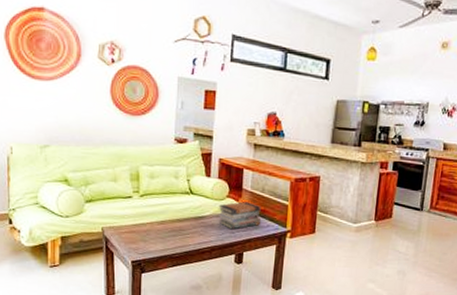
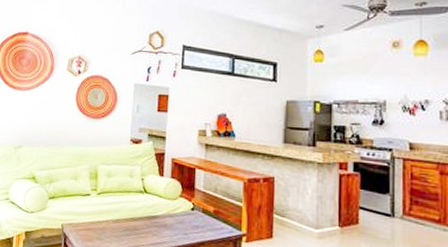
book stack: present [218,201,261,230] -> none [171,202,214,231]

